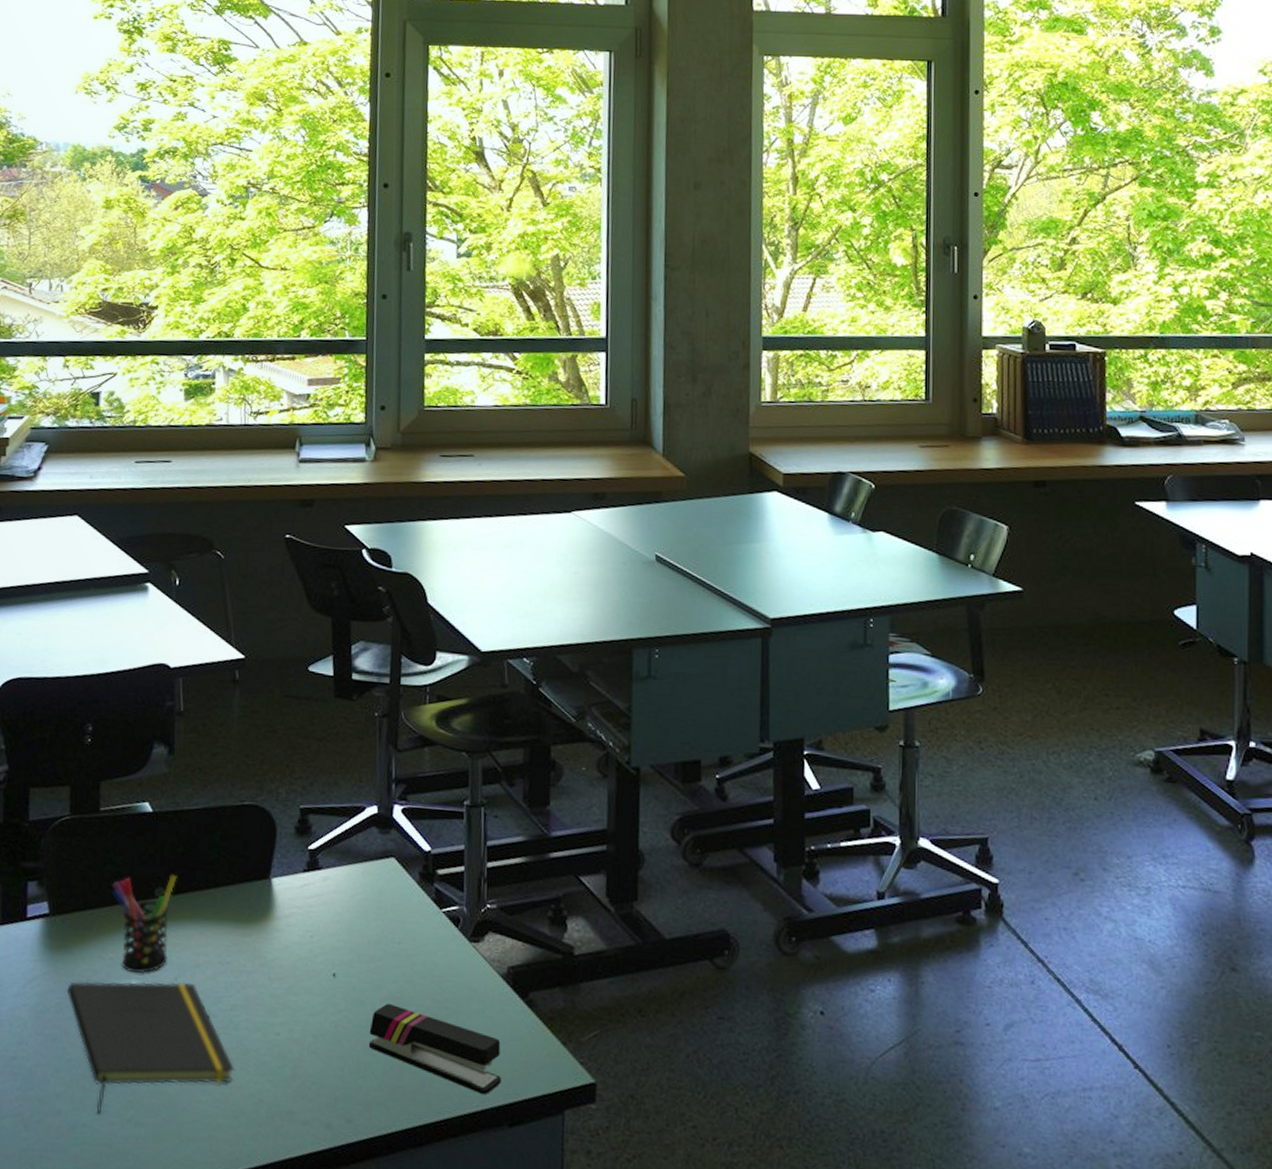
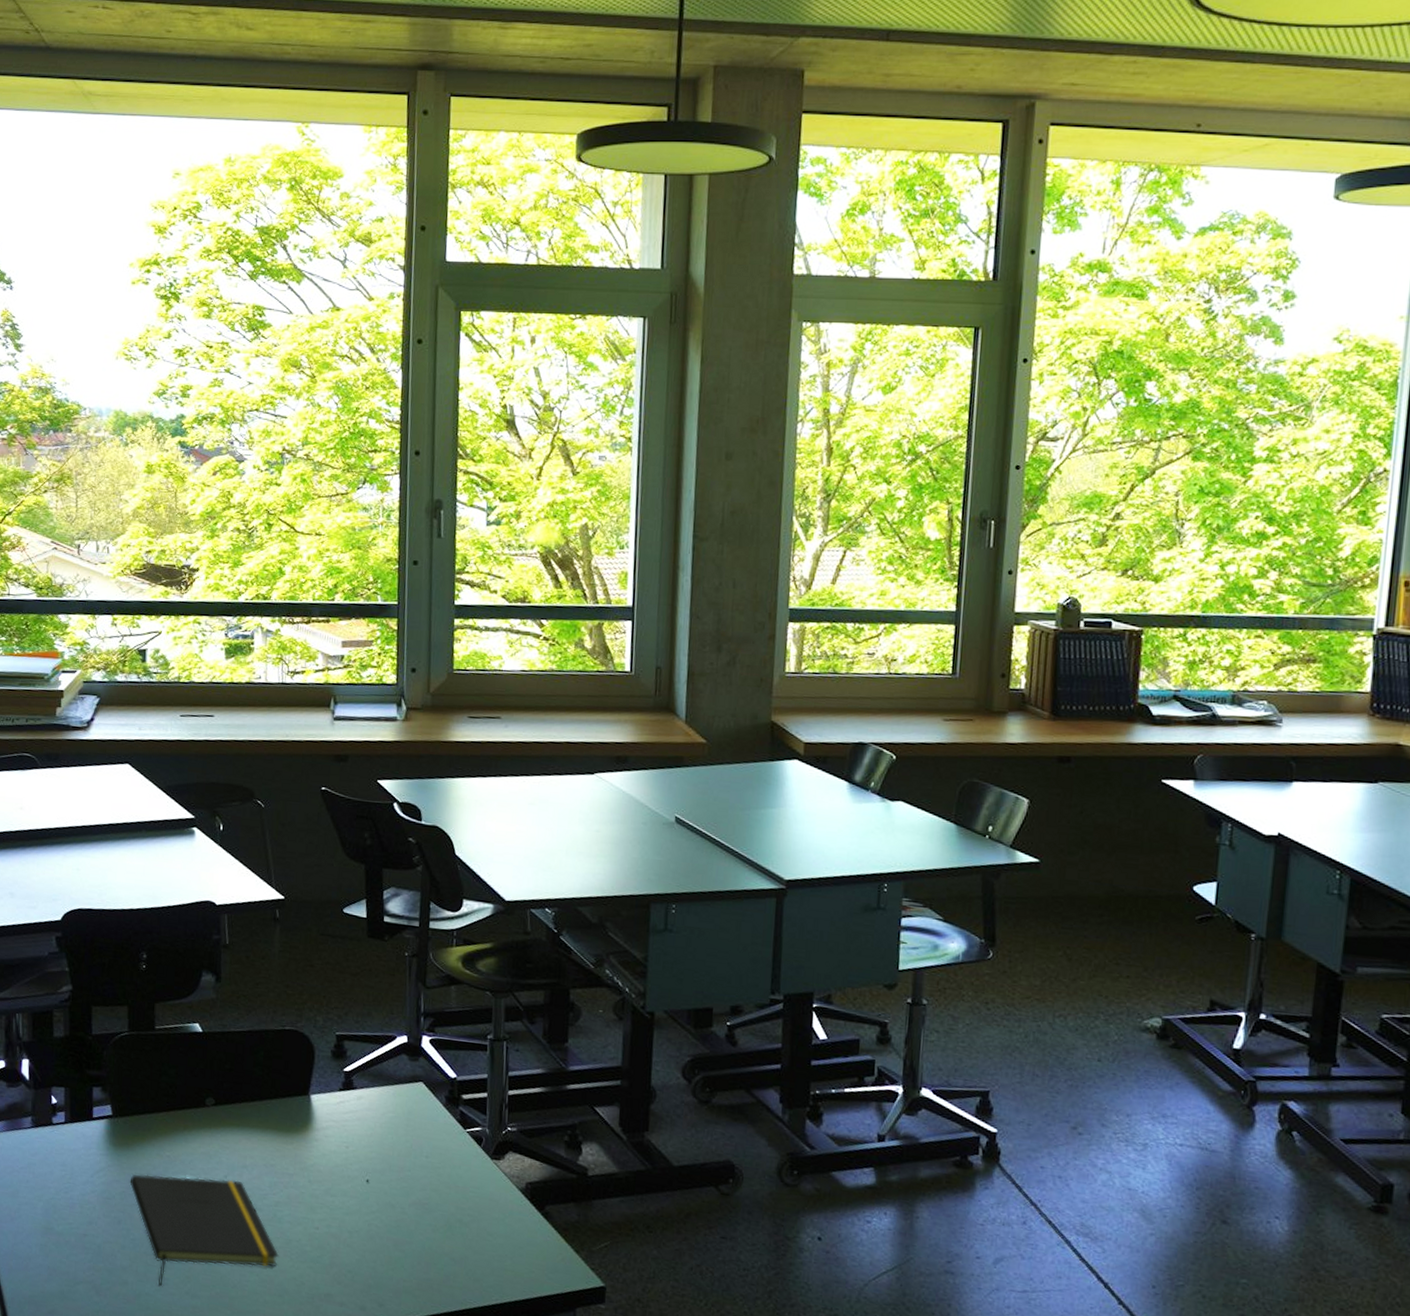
pen holder: present [111,874,177,973] -> none [167,1087,226,1171]
stapler: present [368,1004,502,1095] -> none [398,1208,519,1291]

